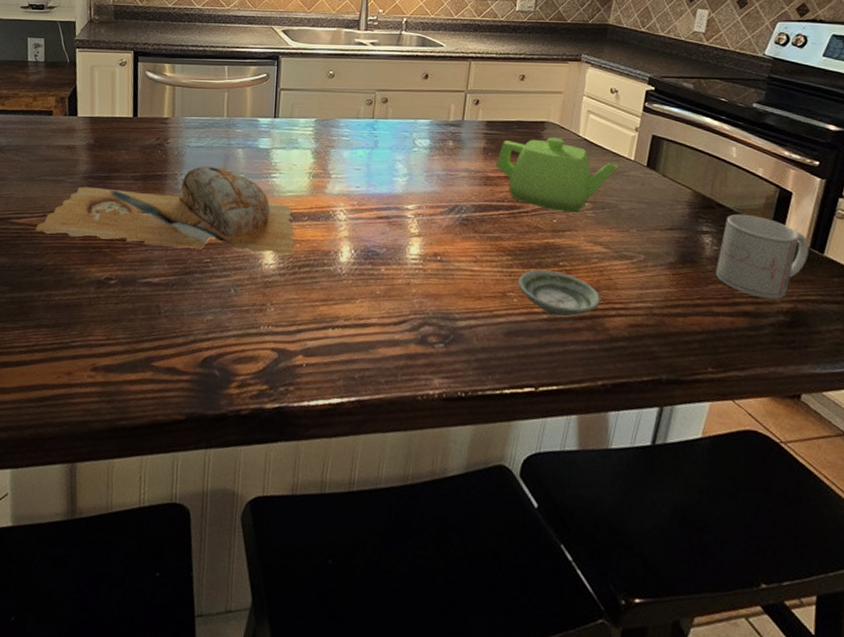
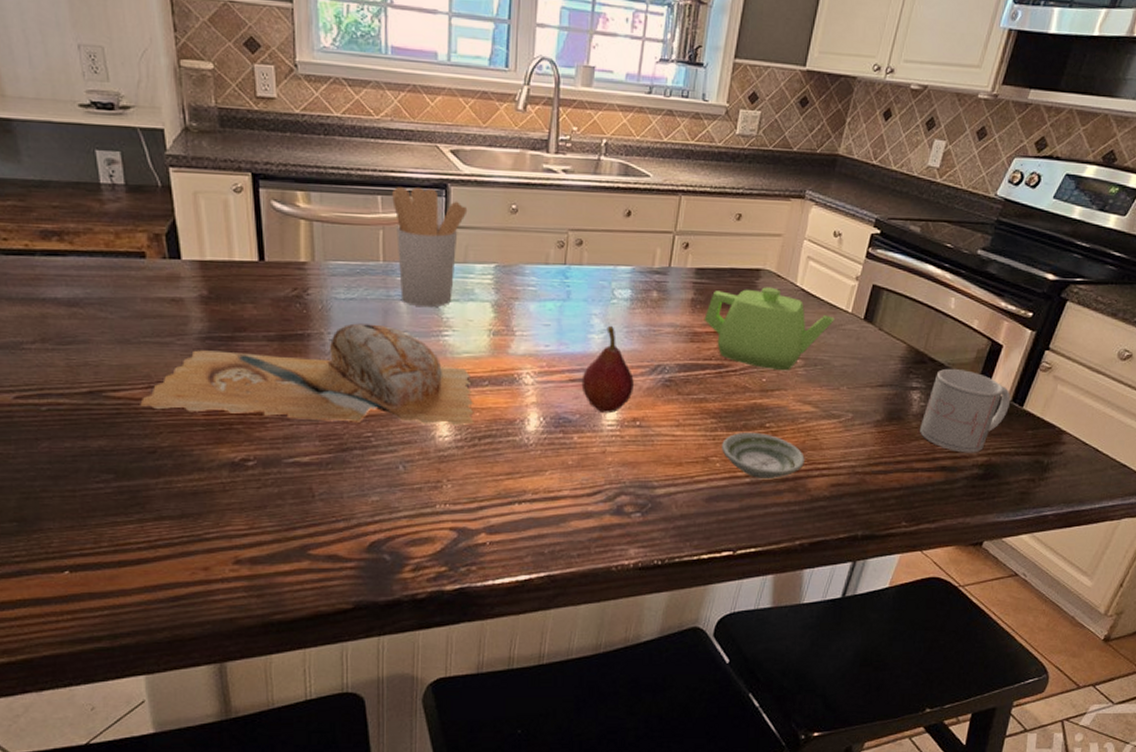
utensil holder: none [236,59,294,154] -> present [392,187,468,308]
fruit: none [388,170,434,249] -> present [581,325,634,414]

